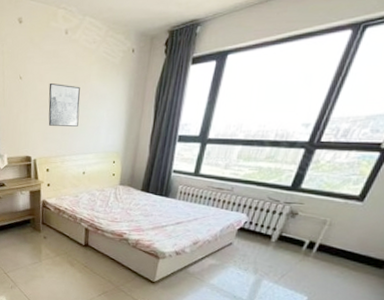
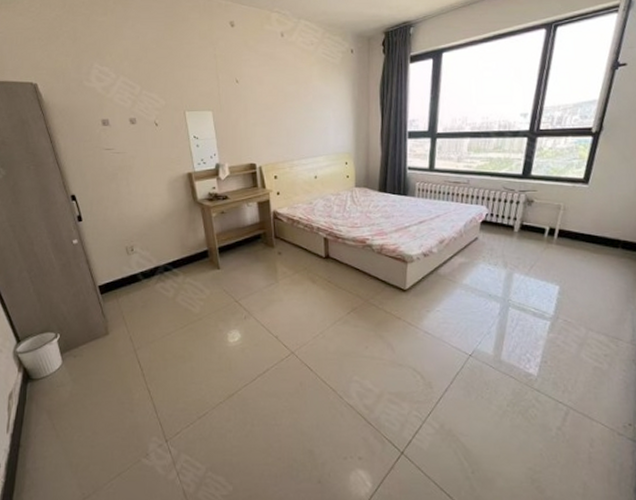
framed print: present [48,82,80,127] -> none [269,85,304,130]

